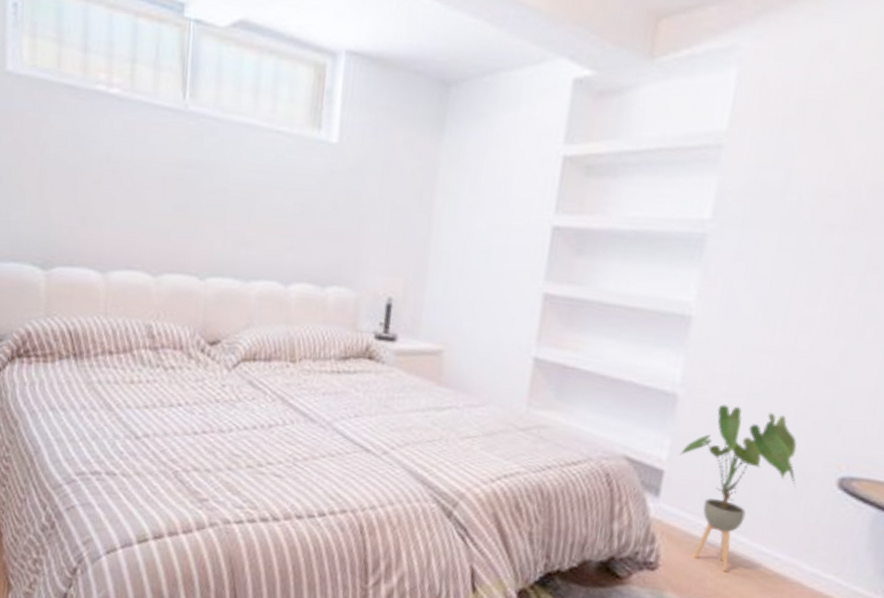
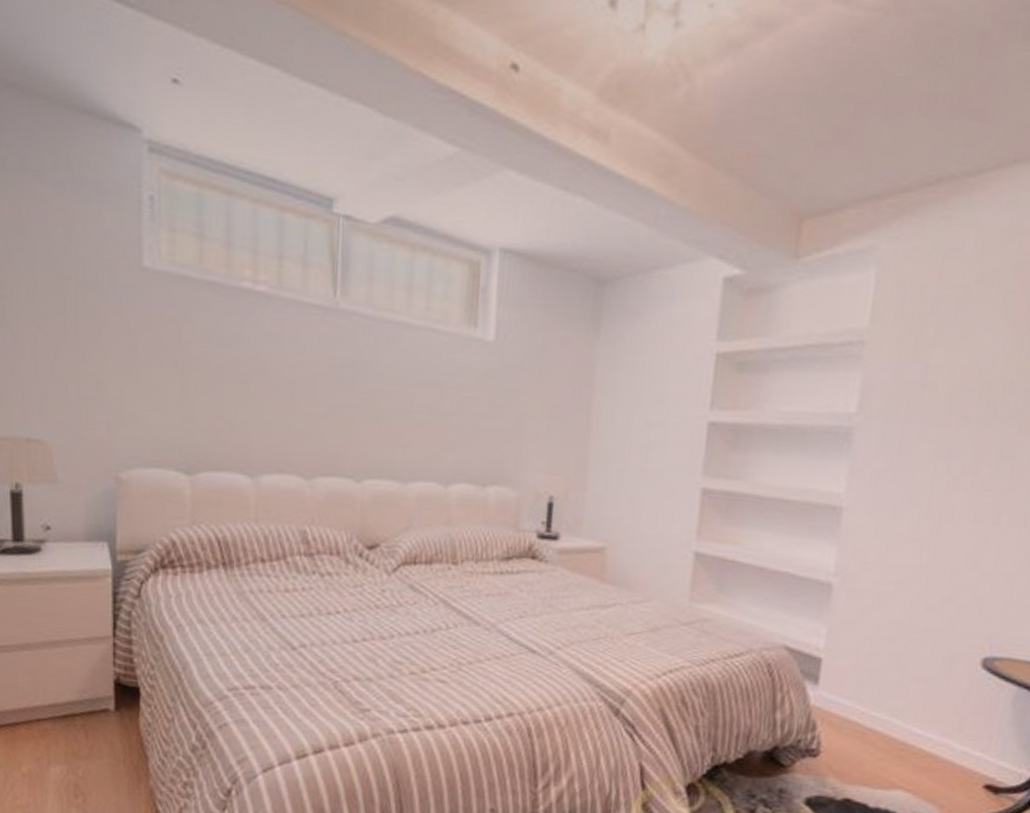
house plant: present [678,404,797,573] -> none [835,592,944,756]

